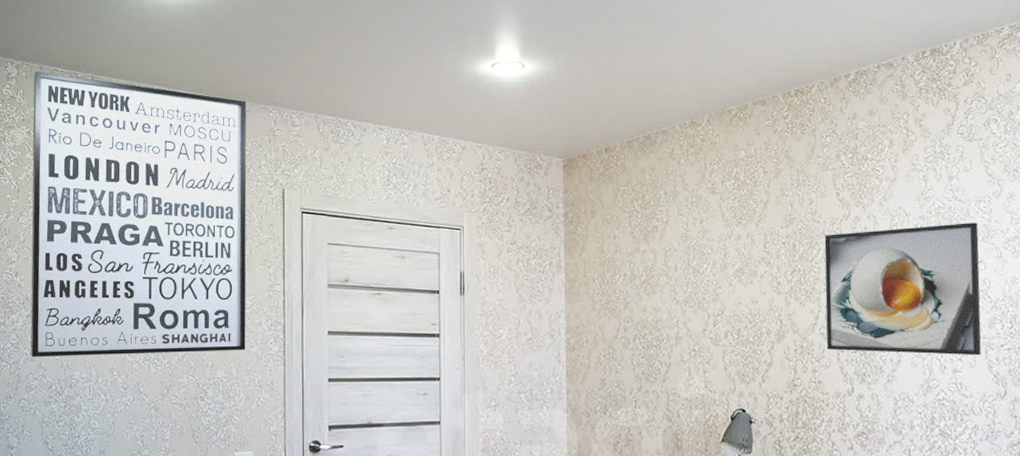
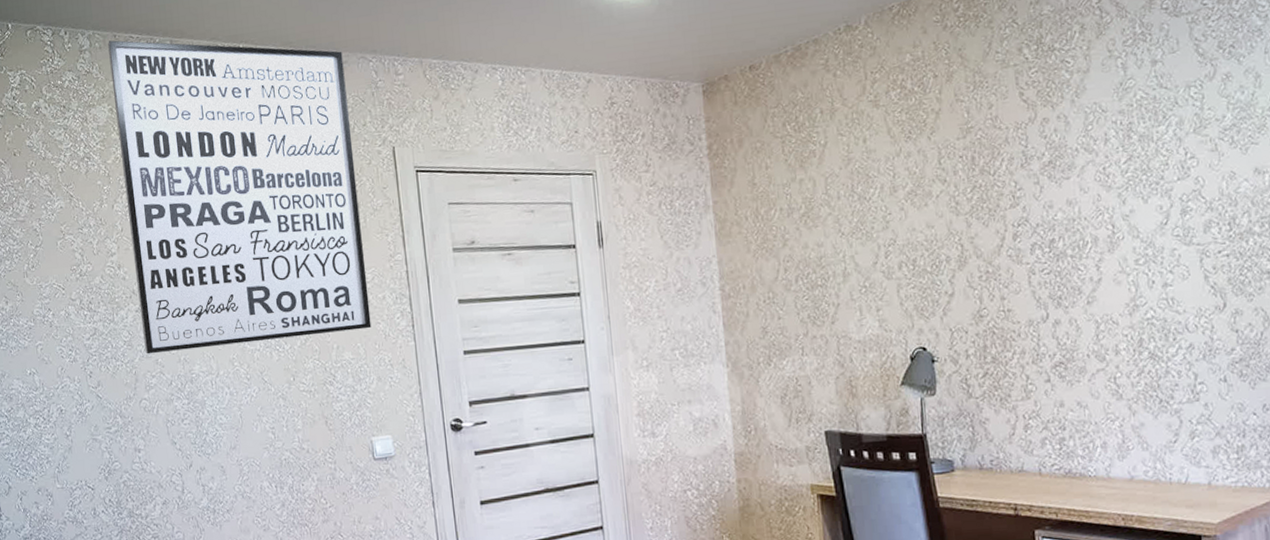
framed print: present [824,222,981,356] -> none [1007,112,1196,274]

